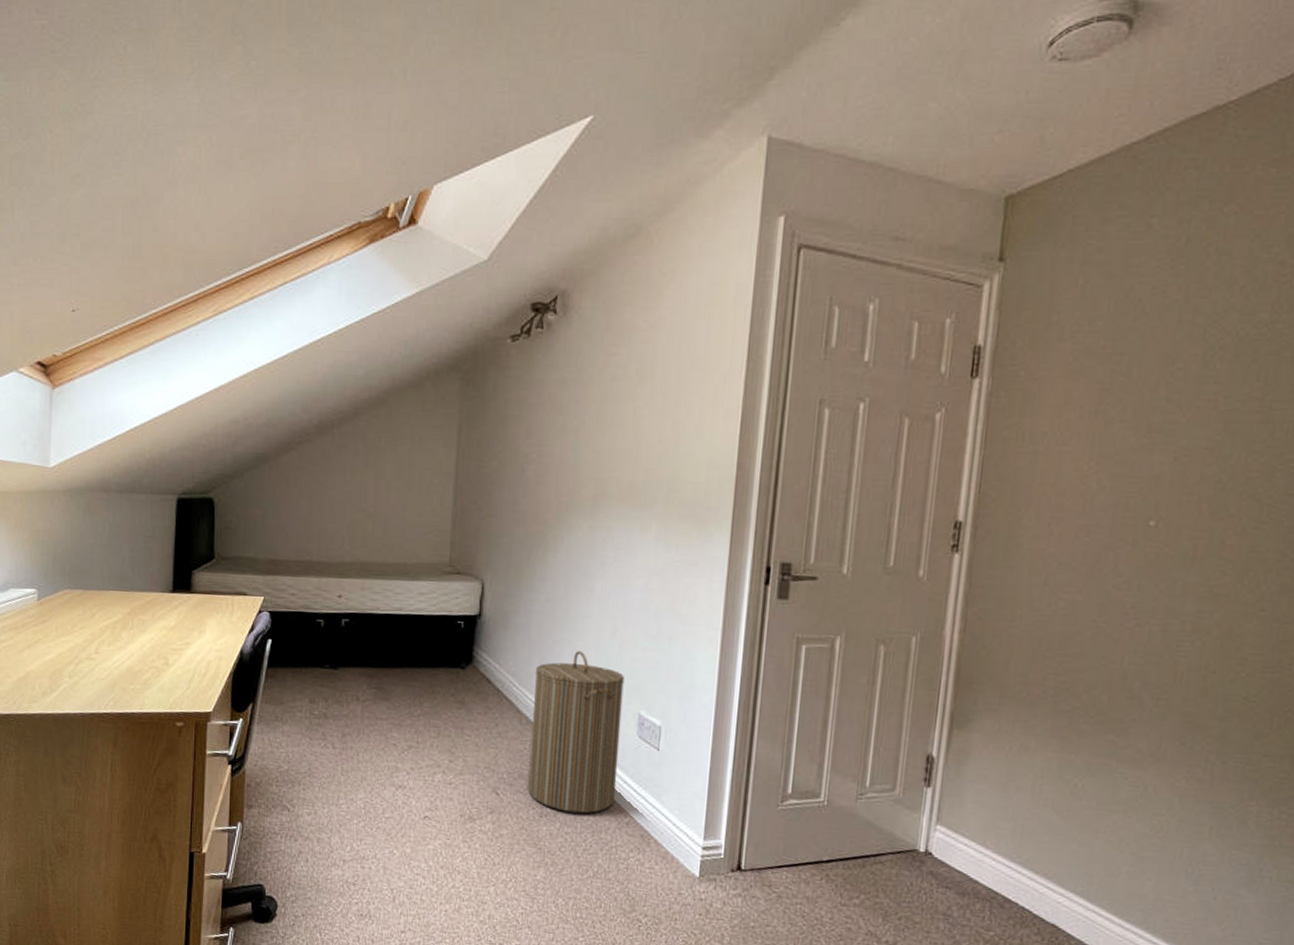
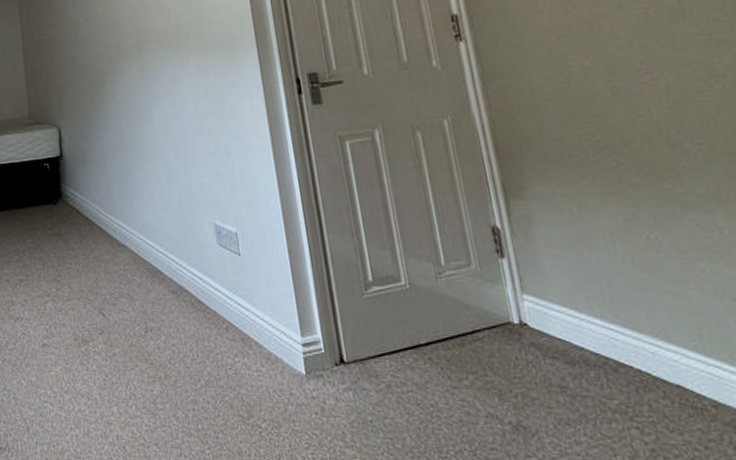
laundry hamper: present [528,650,624,814] -> none [116,174,211,325]

